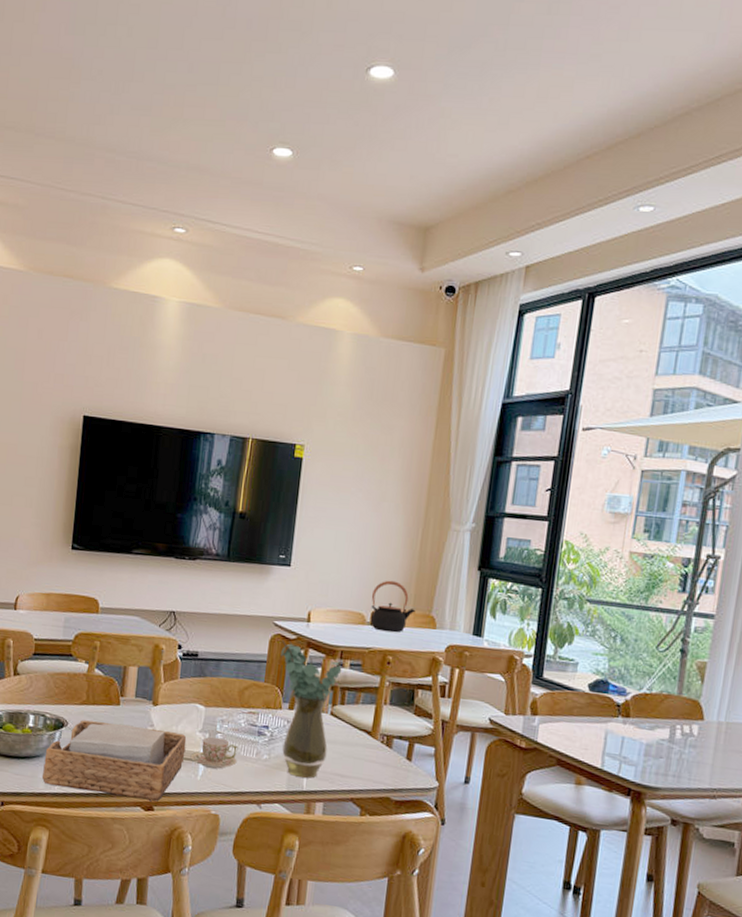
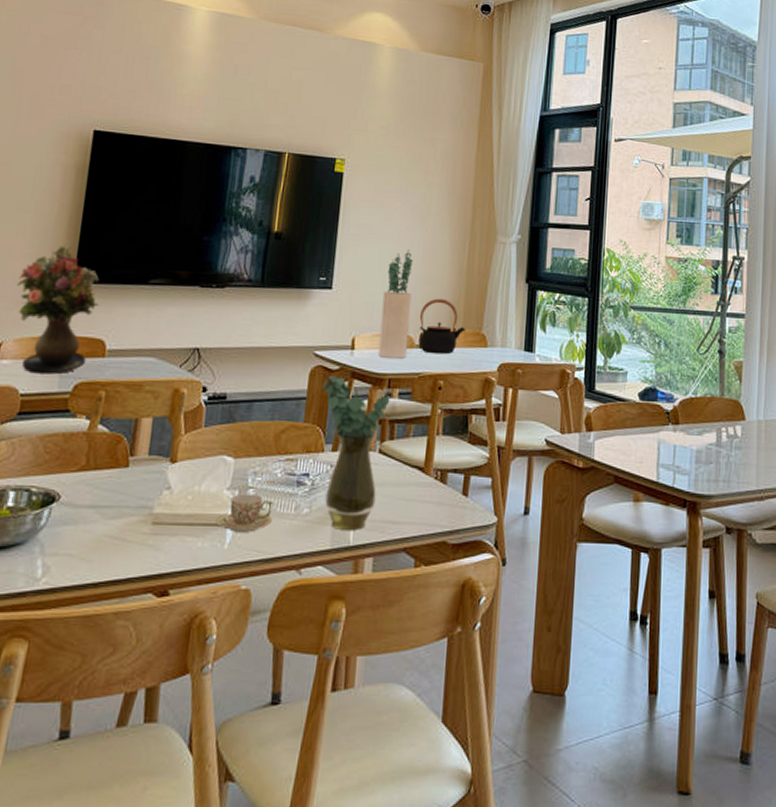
bouquet: none [27,516,92,625] -> present [16,244,99,375]
napkin holder: present [42,720,187,801] -> none [22,490,212,583]
vase: none [331,533,367,635] -> present [378,249,414,360]

